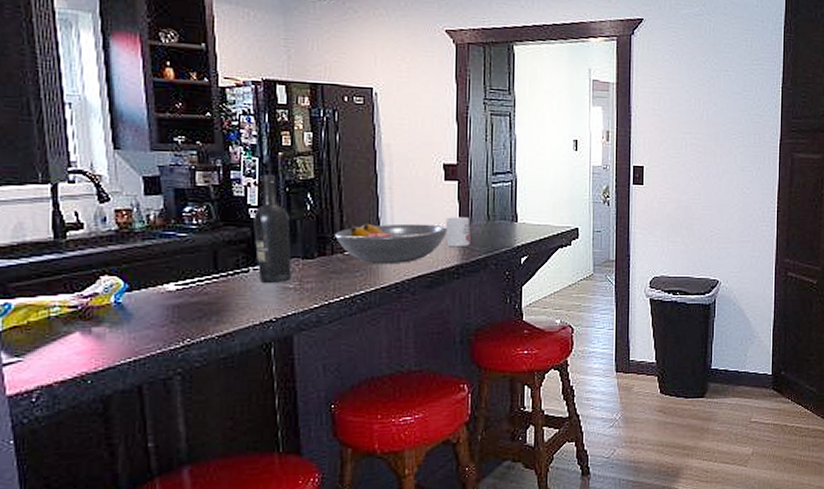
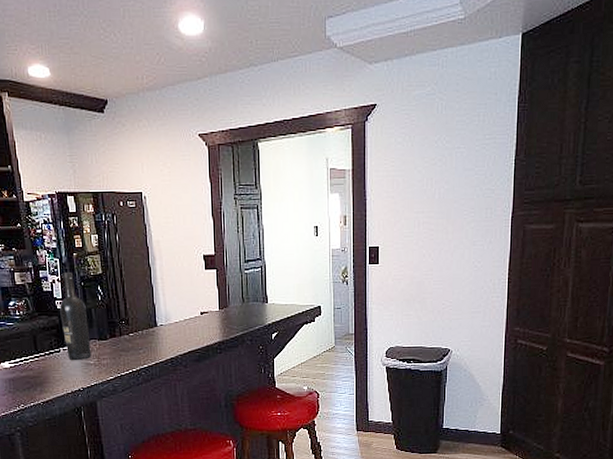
fruit bowl: present [335,223,448,265] -> none [121,307,210,343]
mug: present [445,217,471,247] -> none [207,300,229,327]

